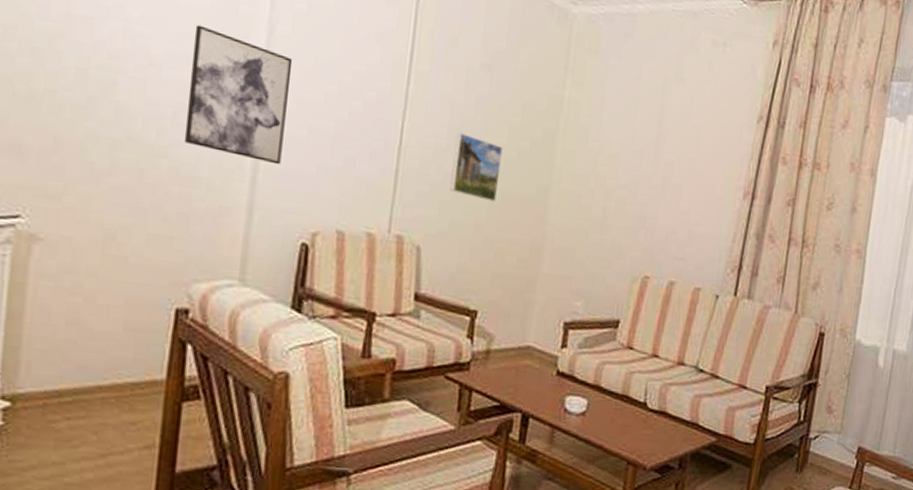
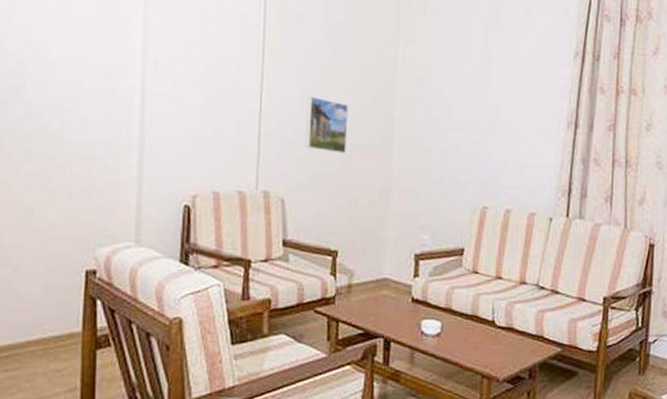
wall art: present [184,25,293,165] -> none [82,29,166,140]

